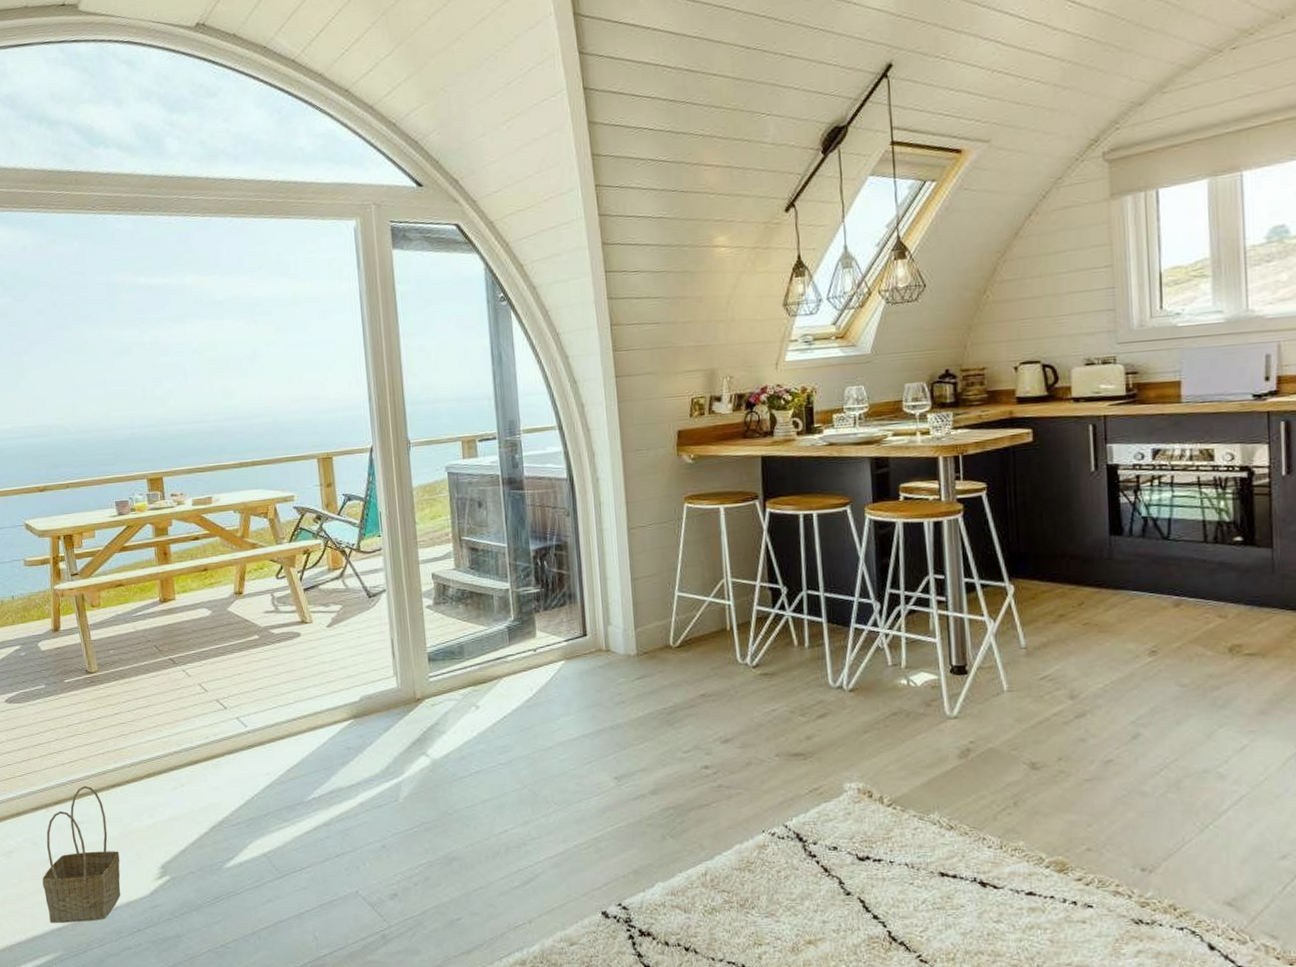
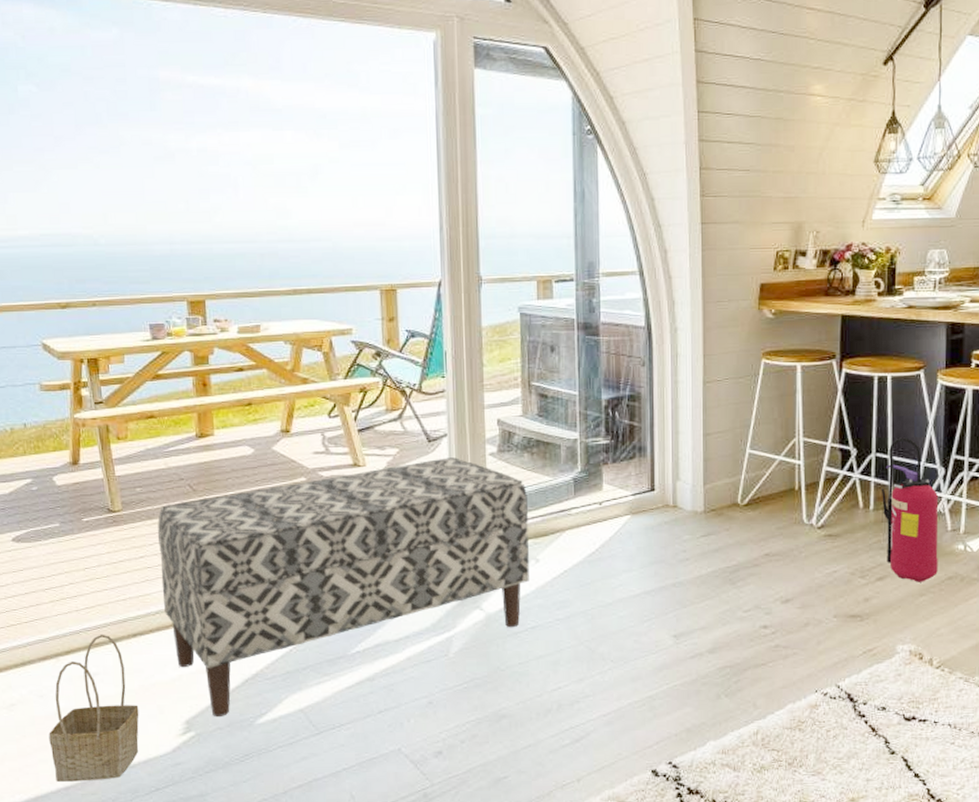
bench: none [129,611,471,861] -> present [157,457,529,716]
fire extinguisher: none [815,573,881,719] -> present [881,437,939,582]

